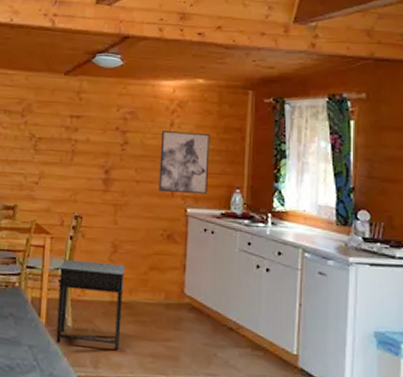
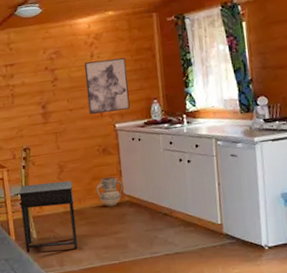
ceramic jug: none [152,268,185,307] -> present [96,176,123,207]

